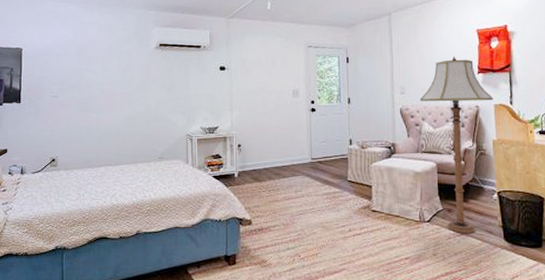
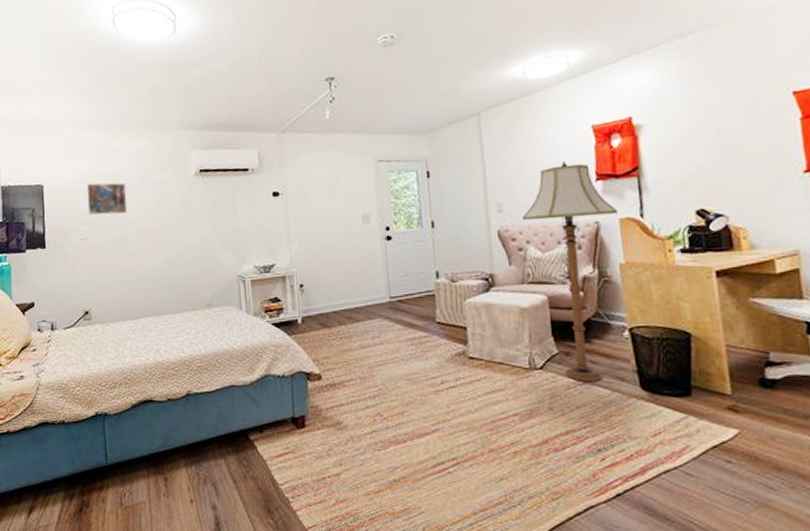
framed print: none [60,49,95,77] -> present [87,183,128,215]

